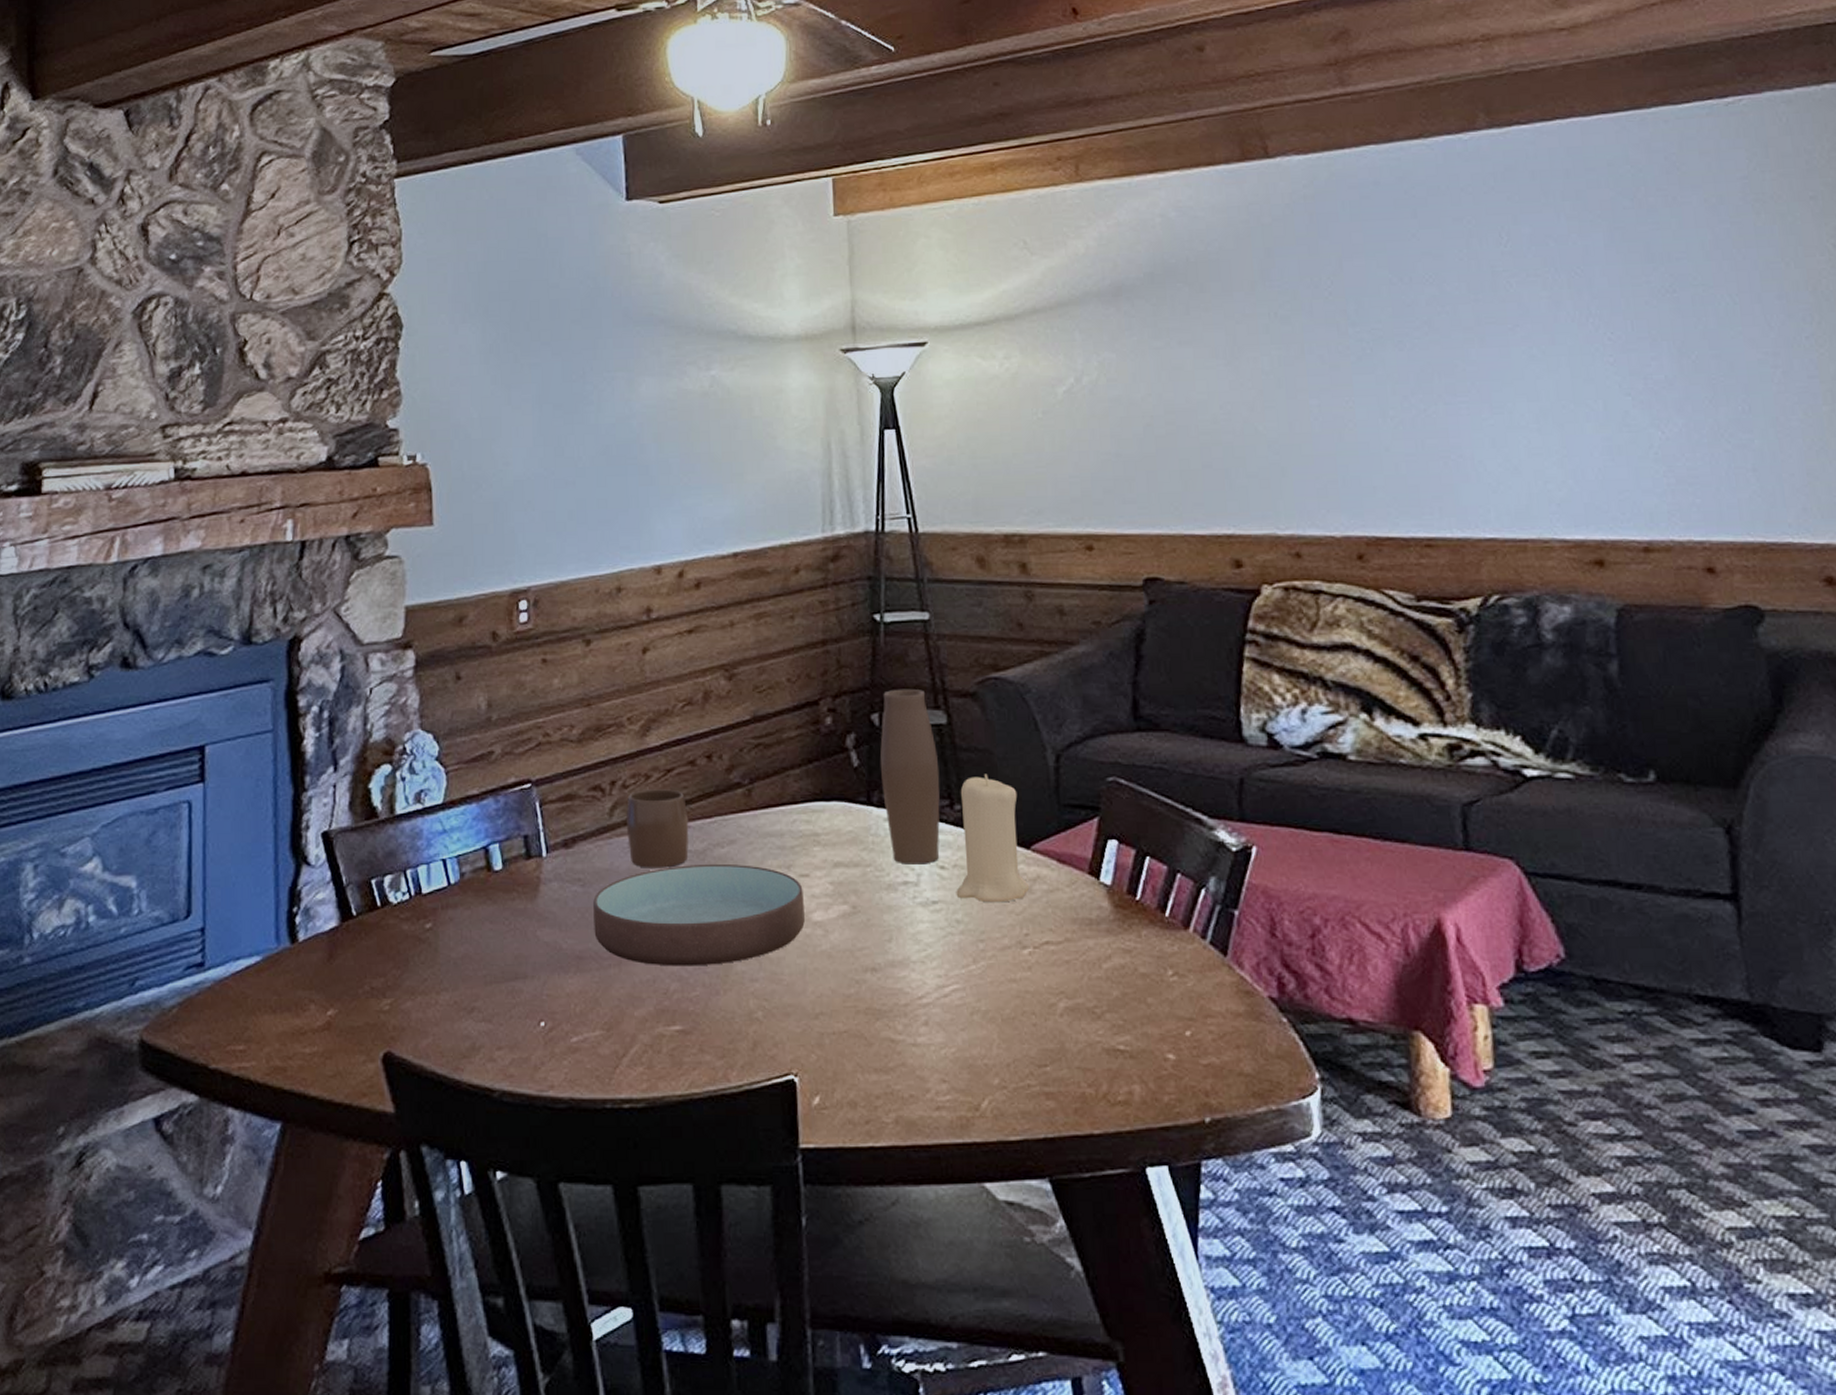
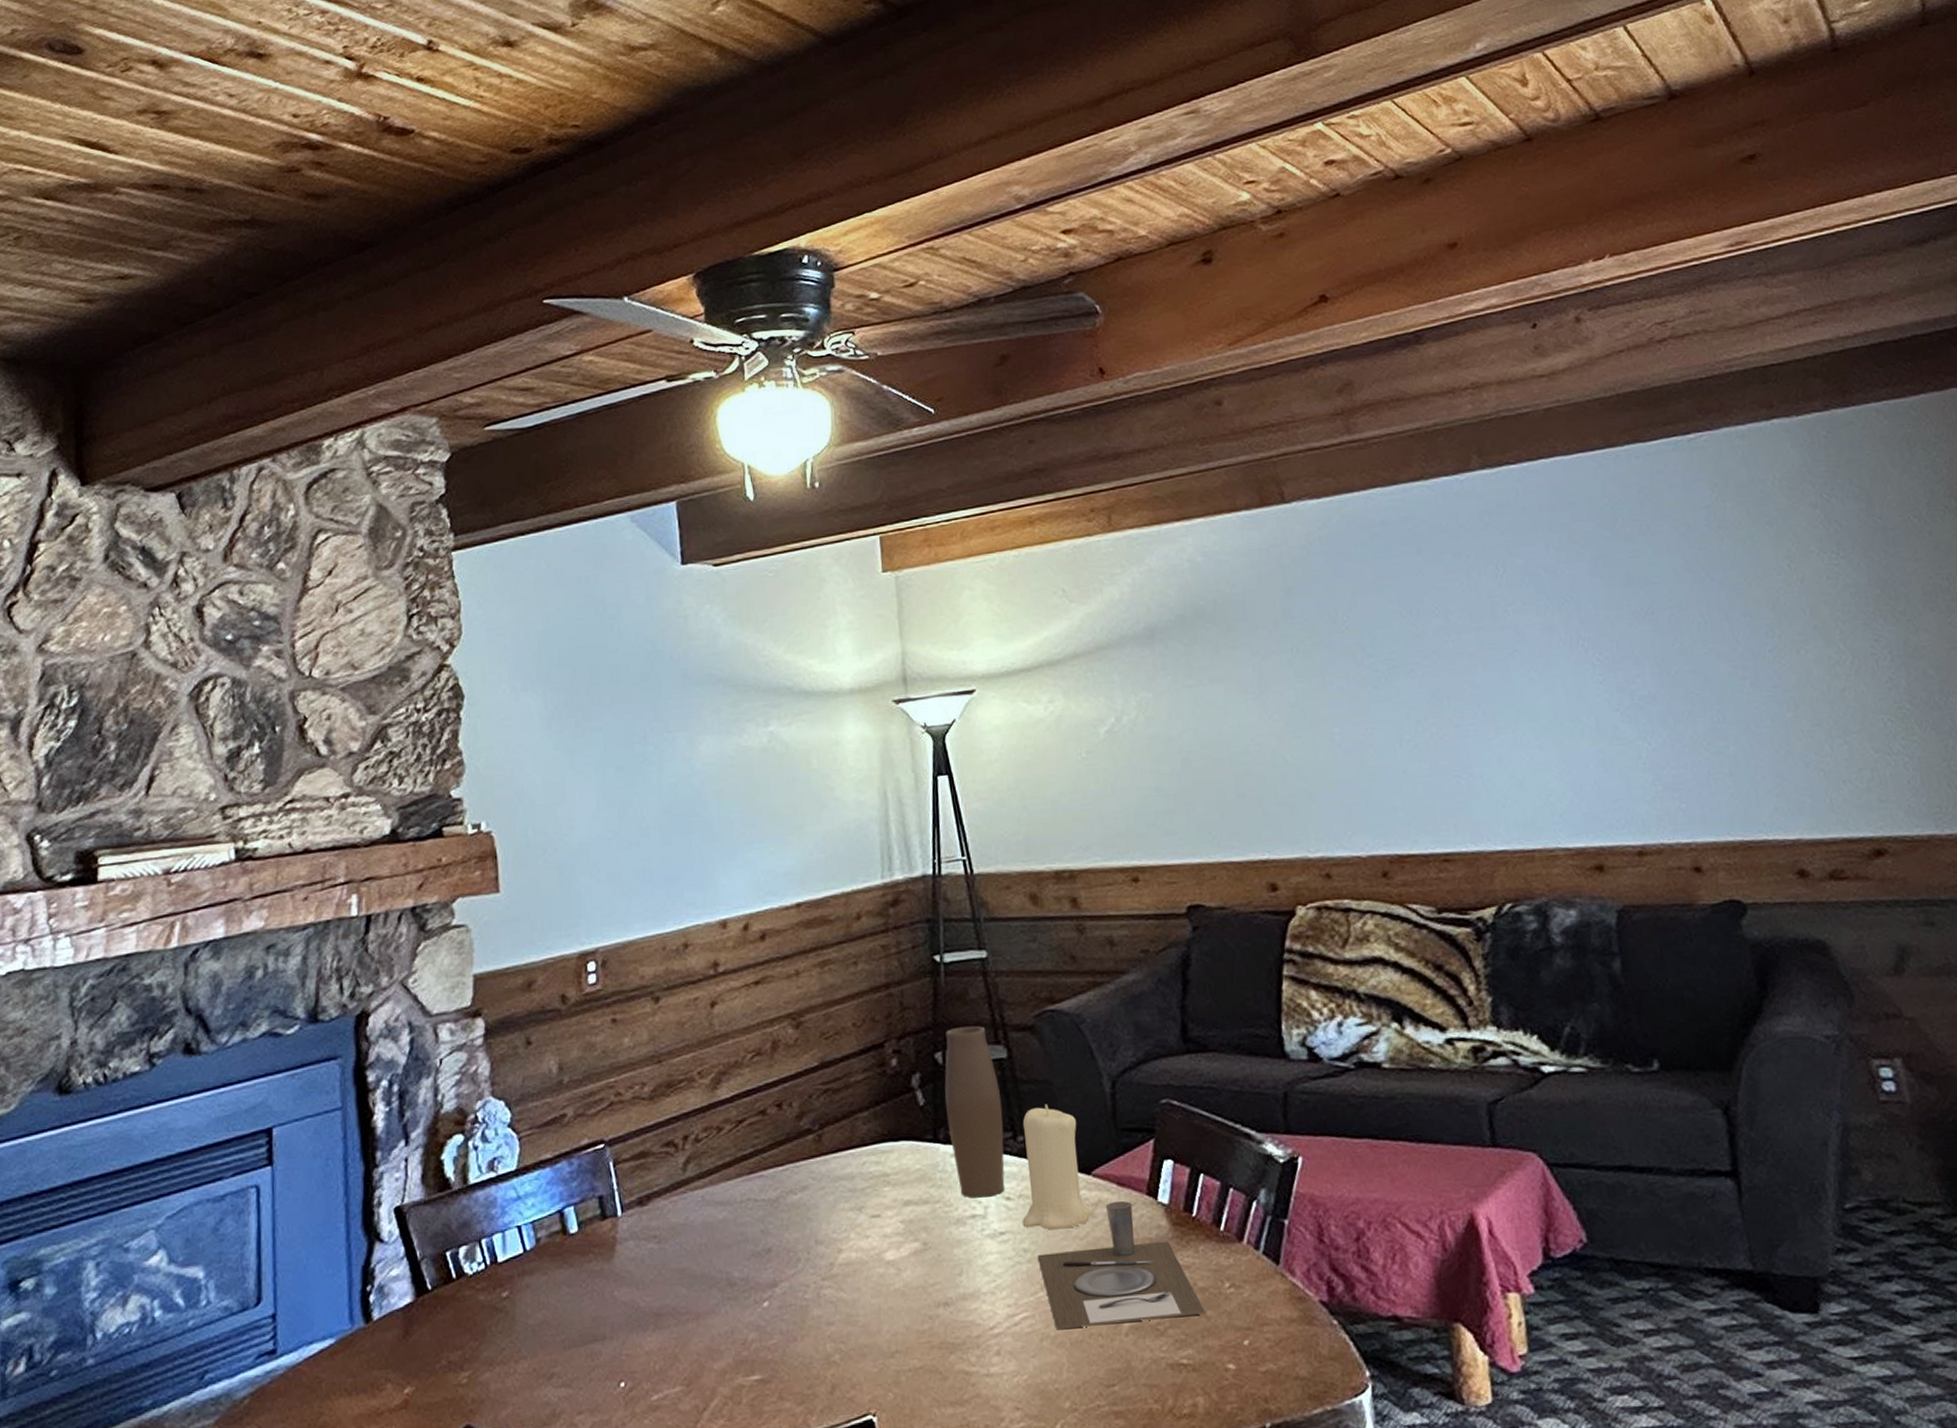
bowl: present [593,863,805,967] -> none [669,1209,878,1317]
mug: present [626,789,689,868] -> none [700,1140,762,1220]
place setting: none [970,878,1146,1004] -> present [1037,1200,1205,1329]

